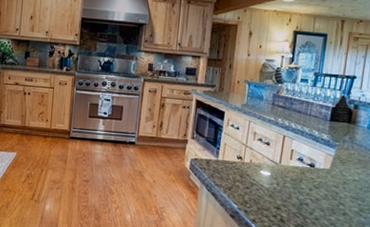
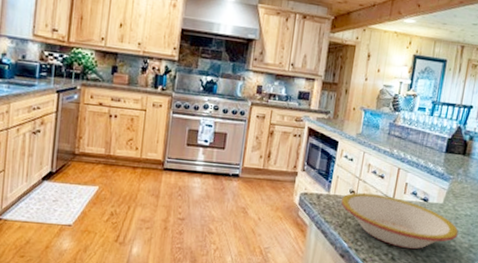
bowl: none [229,158,347,212] -> present [341,192,459,249]

